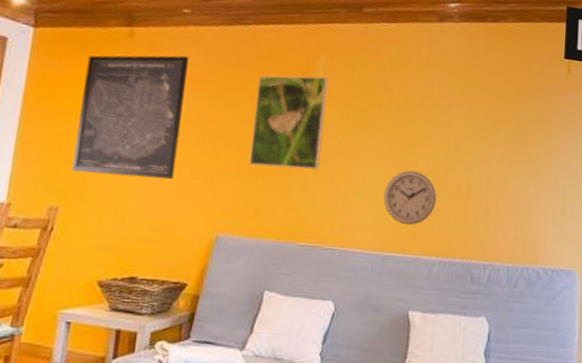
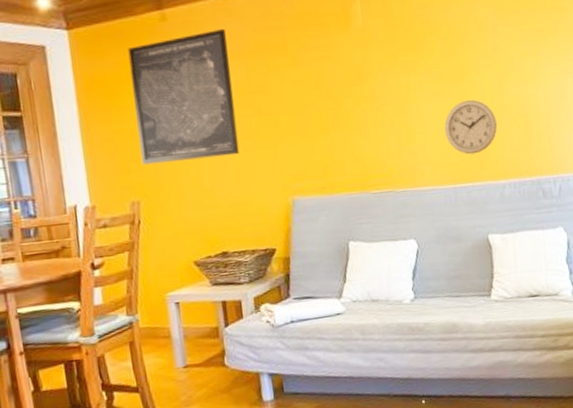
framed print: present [248,75,328,170] -> none [299,22,377,126]

